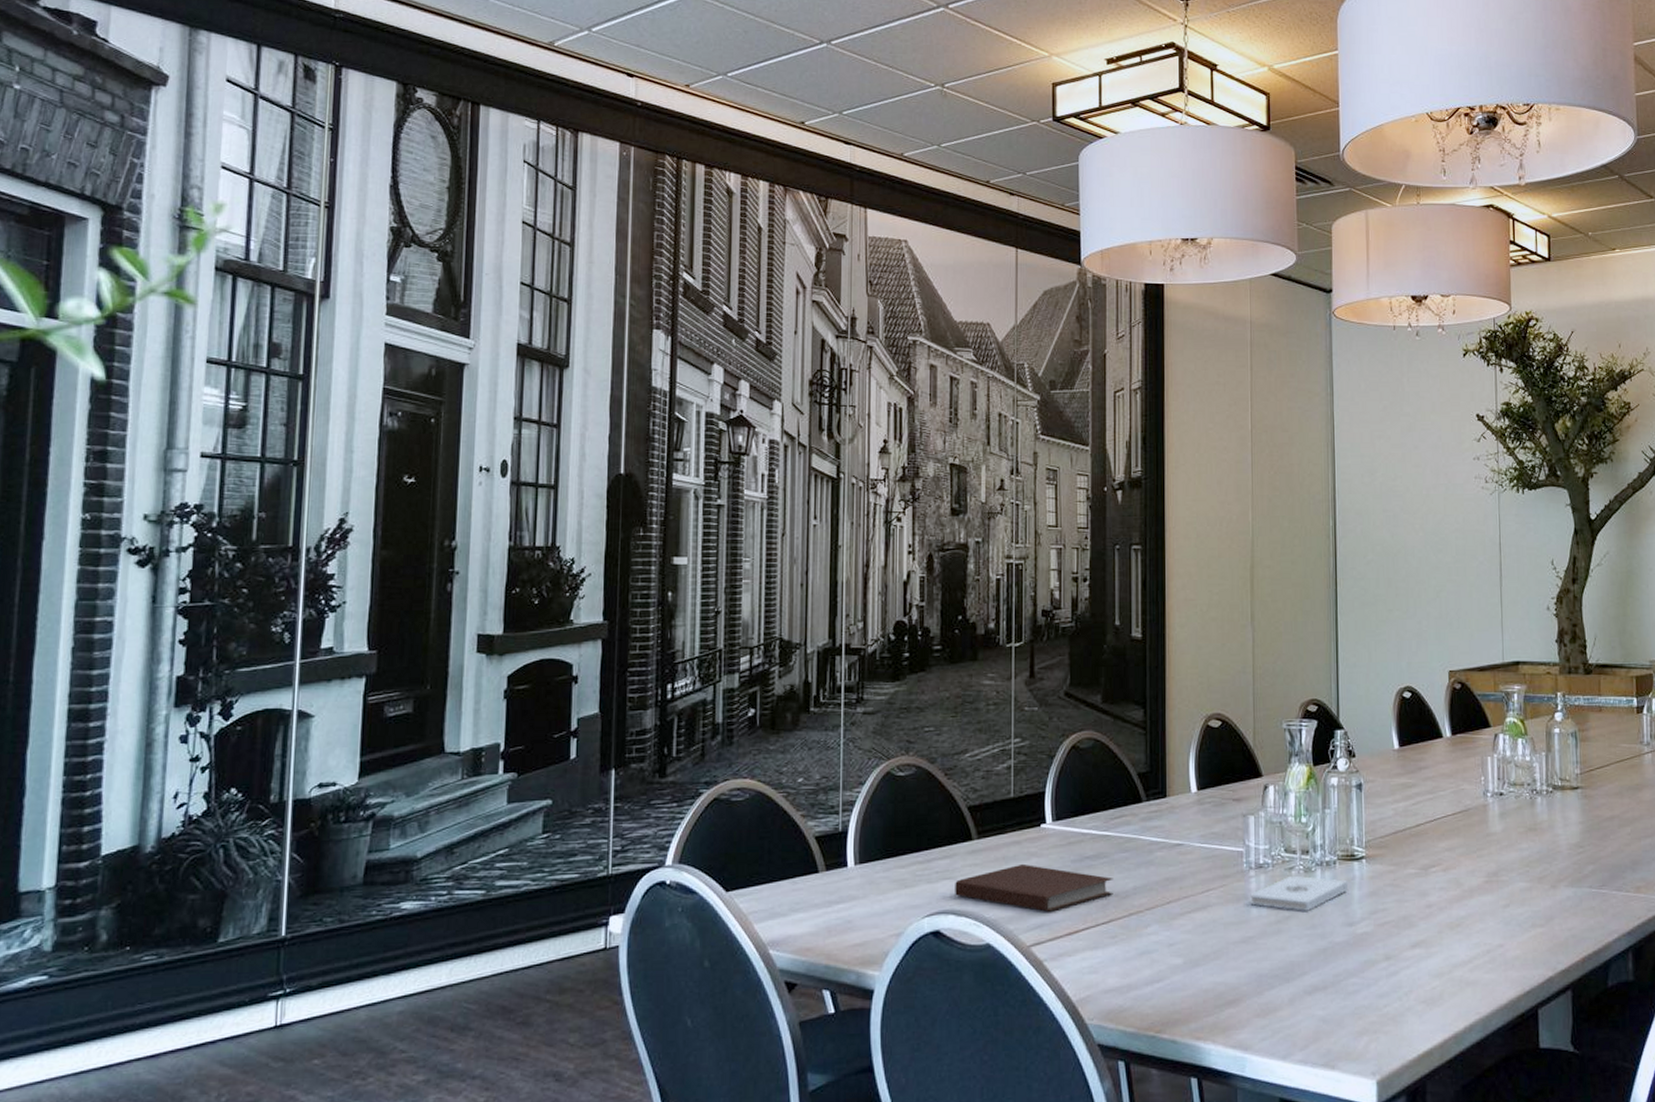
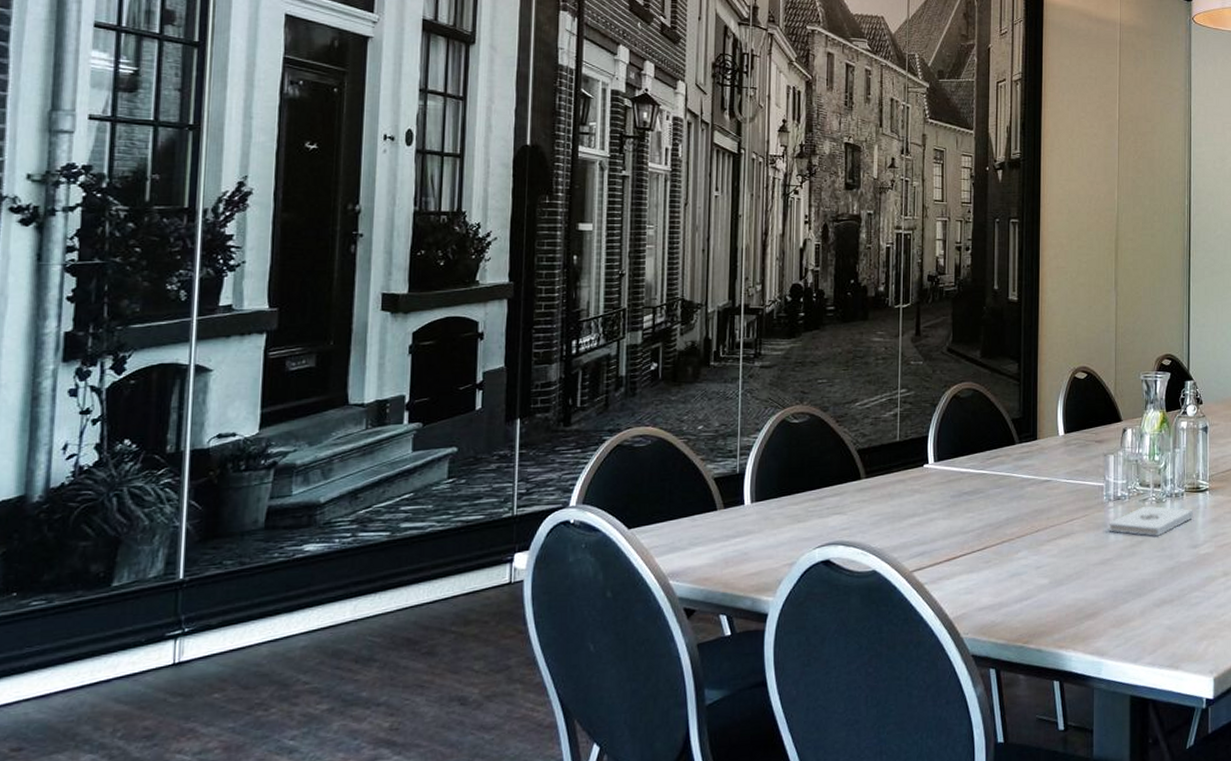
notebook: present [955,863,1113,912] -> none [844,499,988,542]

